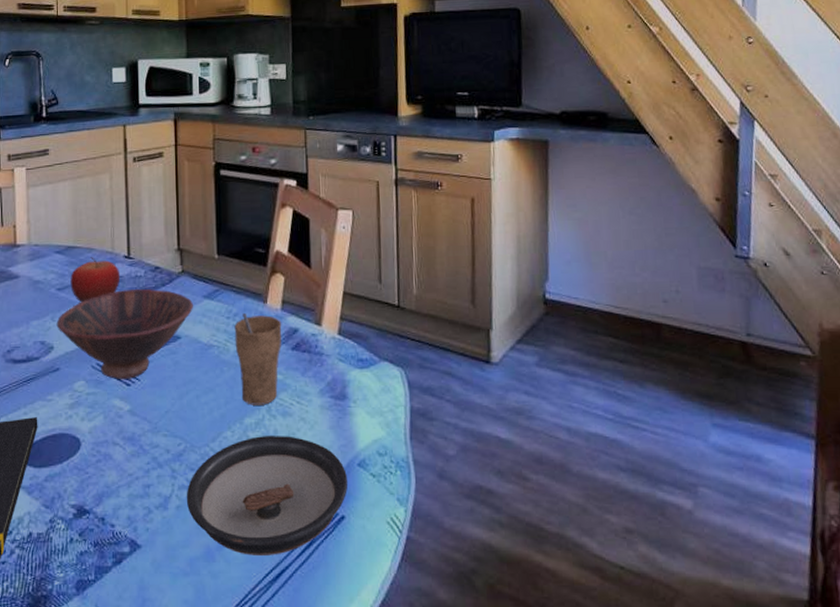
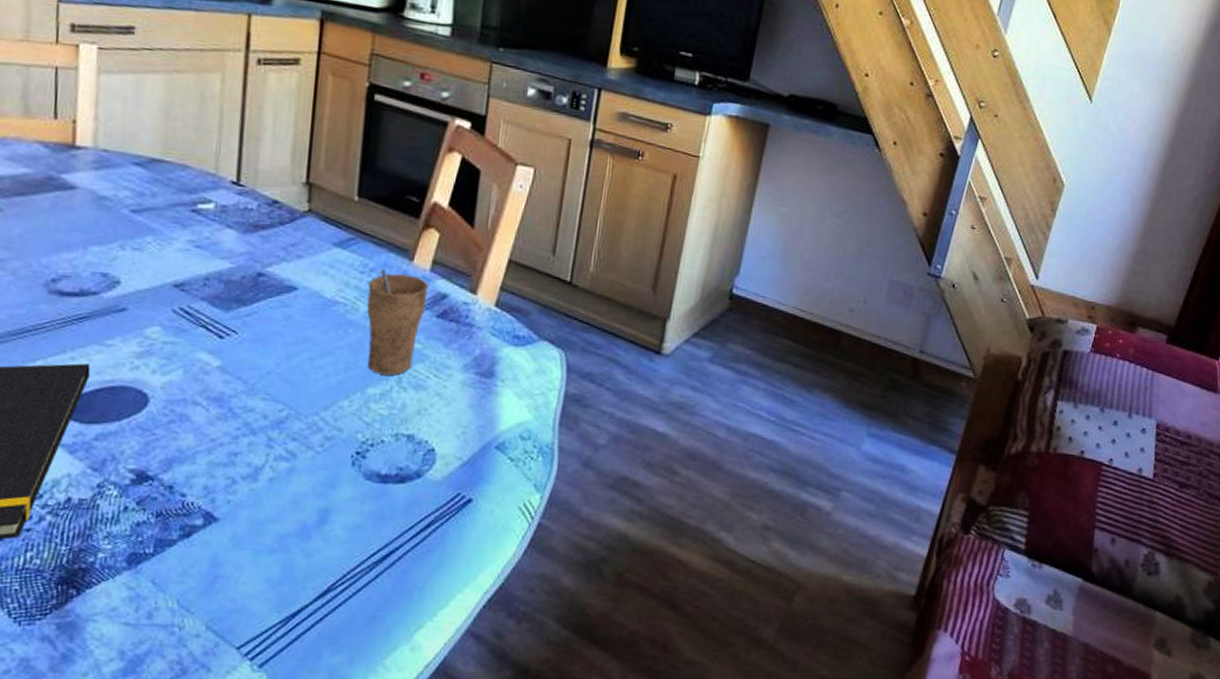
bowl: present [56,288,194,379] -> none [126,223,320,330]
fruit: present [70,257,121,303] -> none [151,177,224,232]
saucer: present [186,435,348,555] -> none [282,408,482,536]

